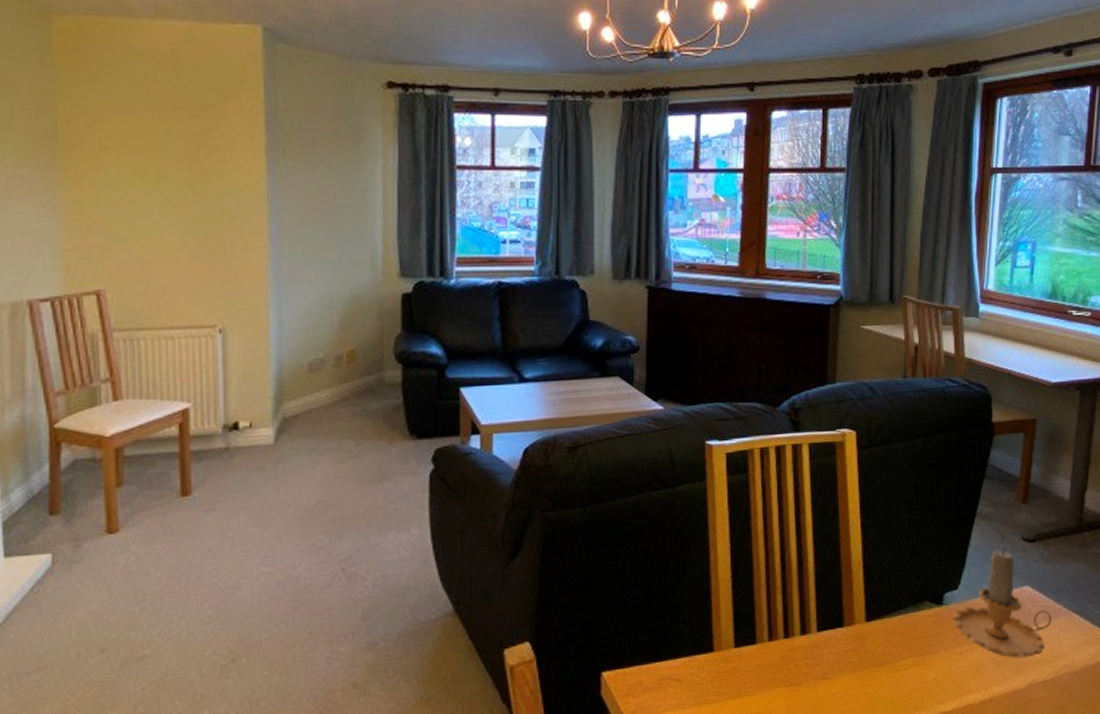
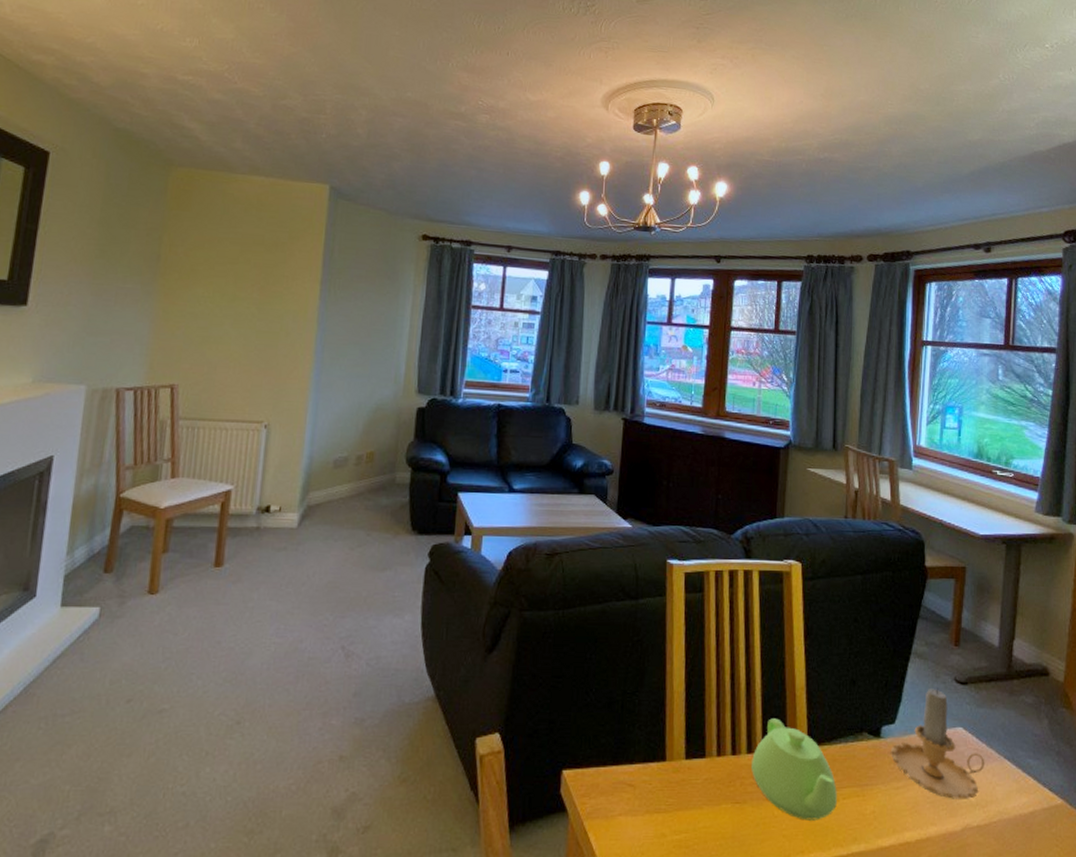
teapot: none [806,596,897,695] -> present [752,718,837,821]

